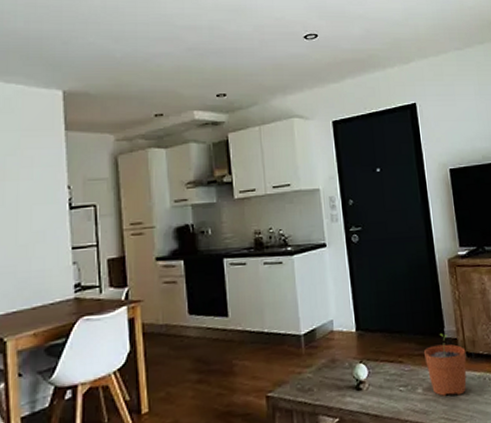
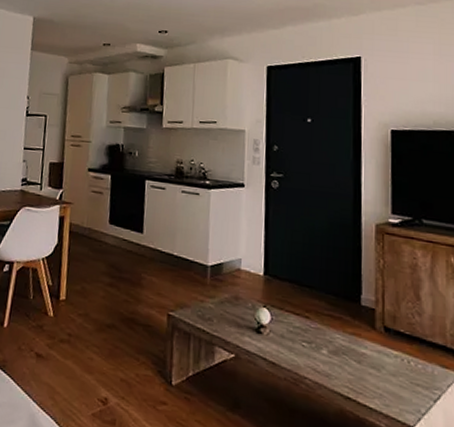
plant pot: present [423,334,467,396] -> none [334,300,384,369]

